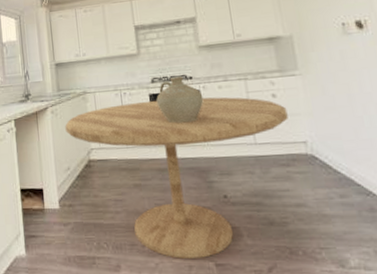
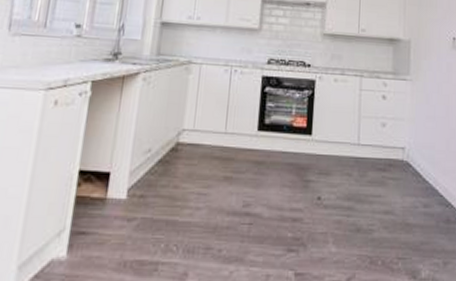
dining table: present [65,97,288,259] -> none [156,82,393,266]
ceramic jug: present [156,76,204,124] -> none [268,62,318,114]

